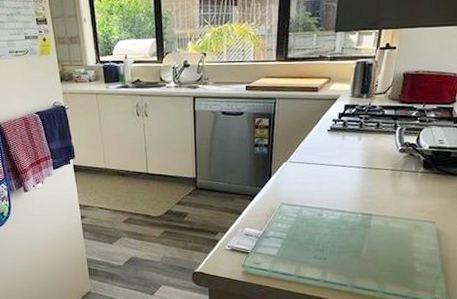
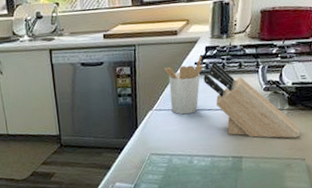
utensil holder: none [302,114,341,169] -> present [164,56,204,115]
knife block: none [340,119,433,201] -> present [203,61,300,138]

